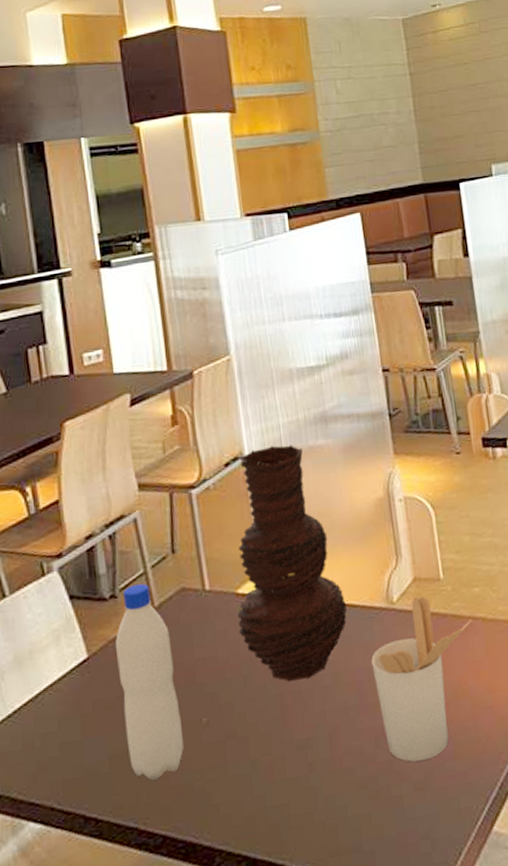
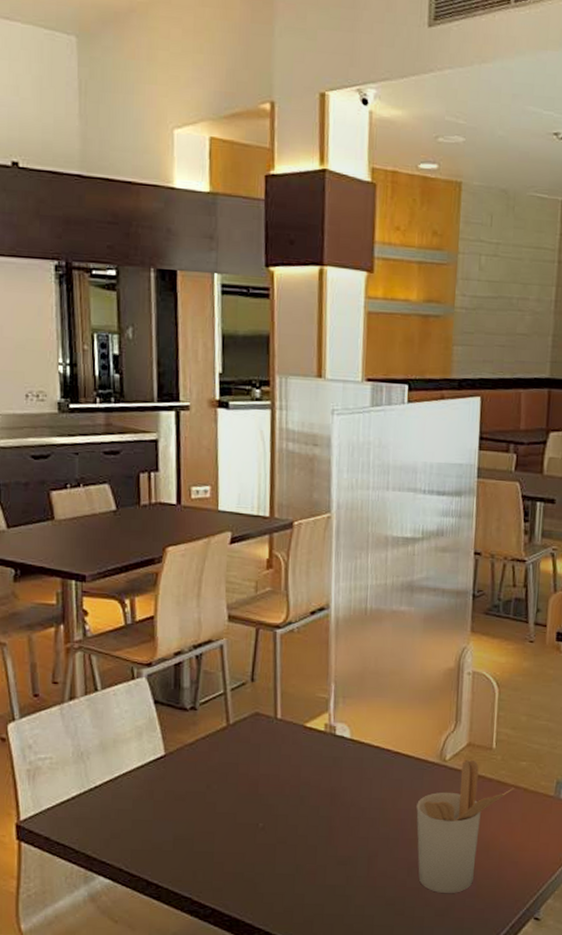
water bottle: present [115,583,184,780] -> none [190,702,241,864]
vase: present [237,444,347,682] -> none [301,603,402,809]

